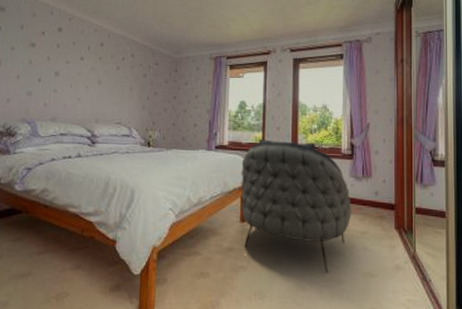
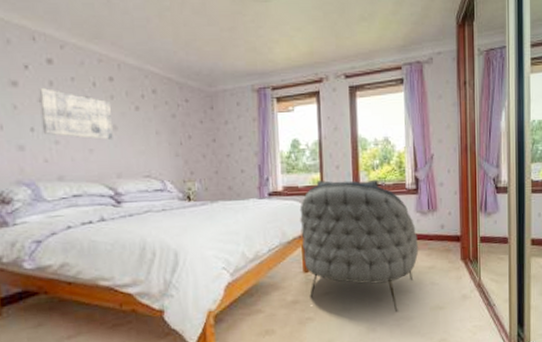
wall art: none [46,49,98,92] -> present [39,88,113,141]

